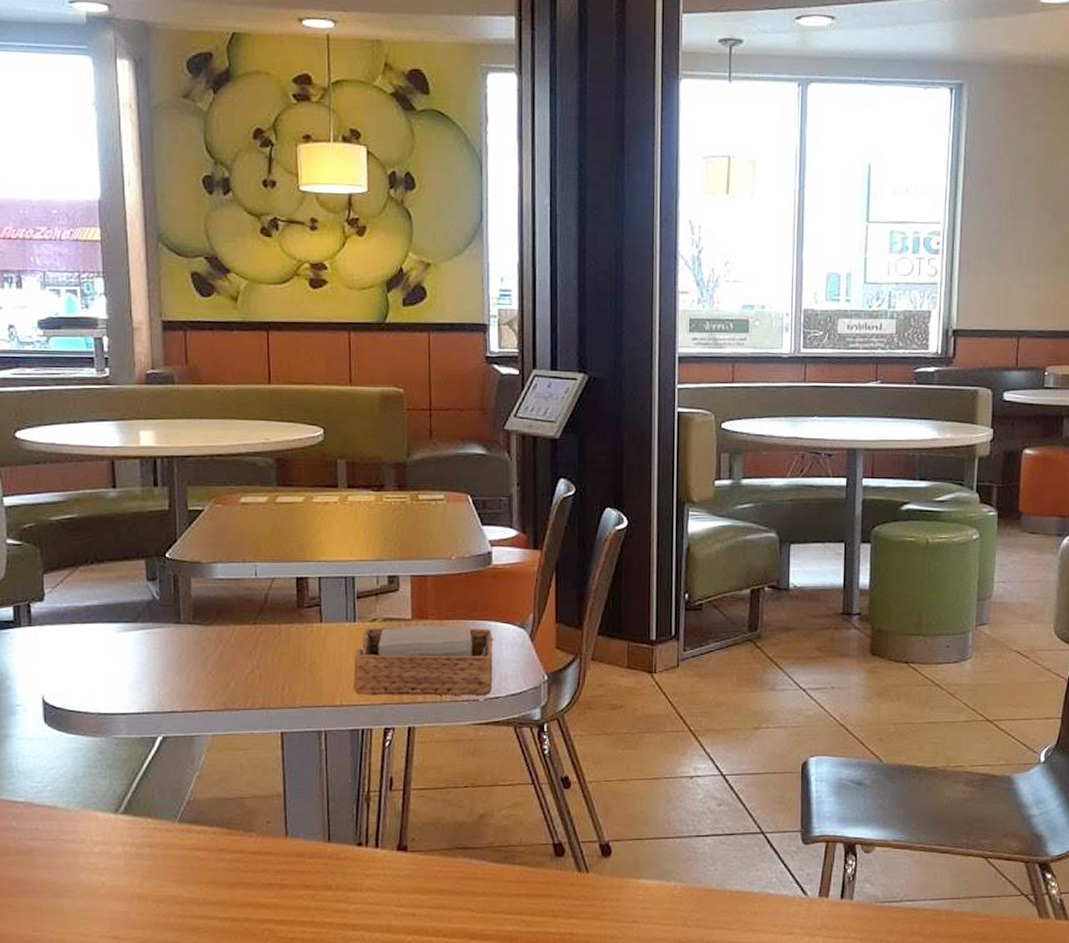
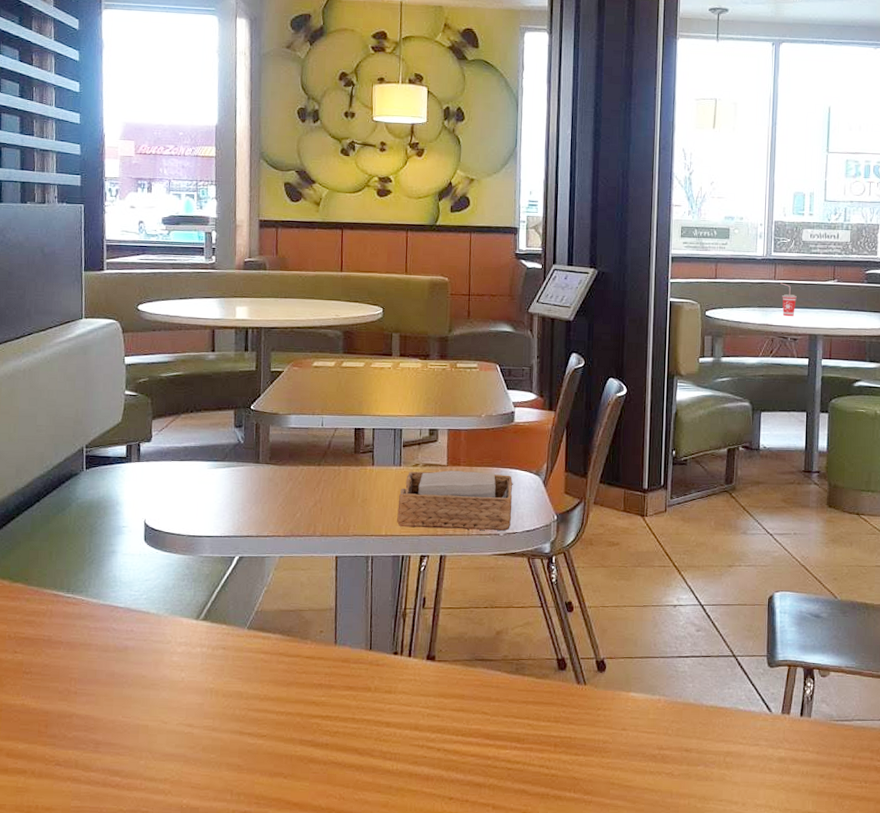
beverage cup: none [811,386,832,428] -> present [780,282,797,317]

